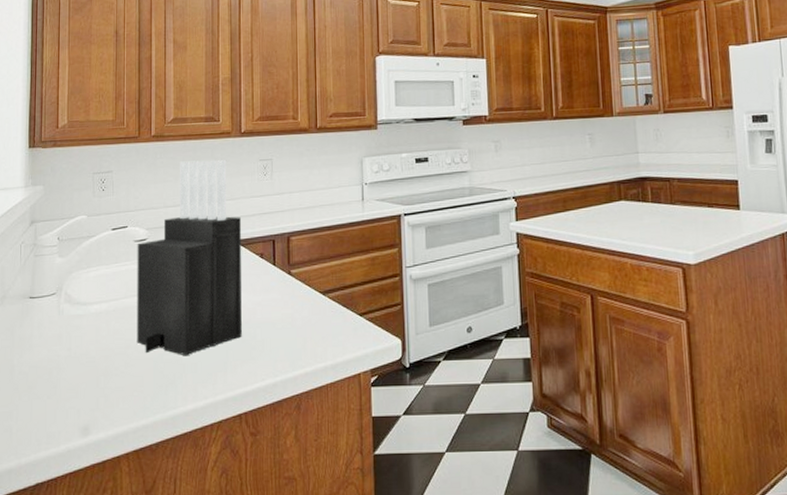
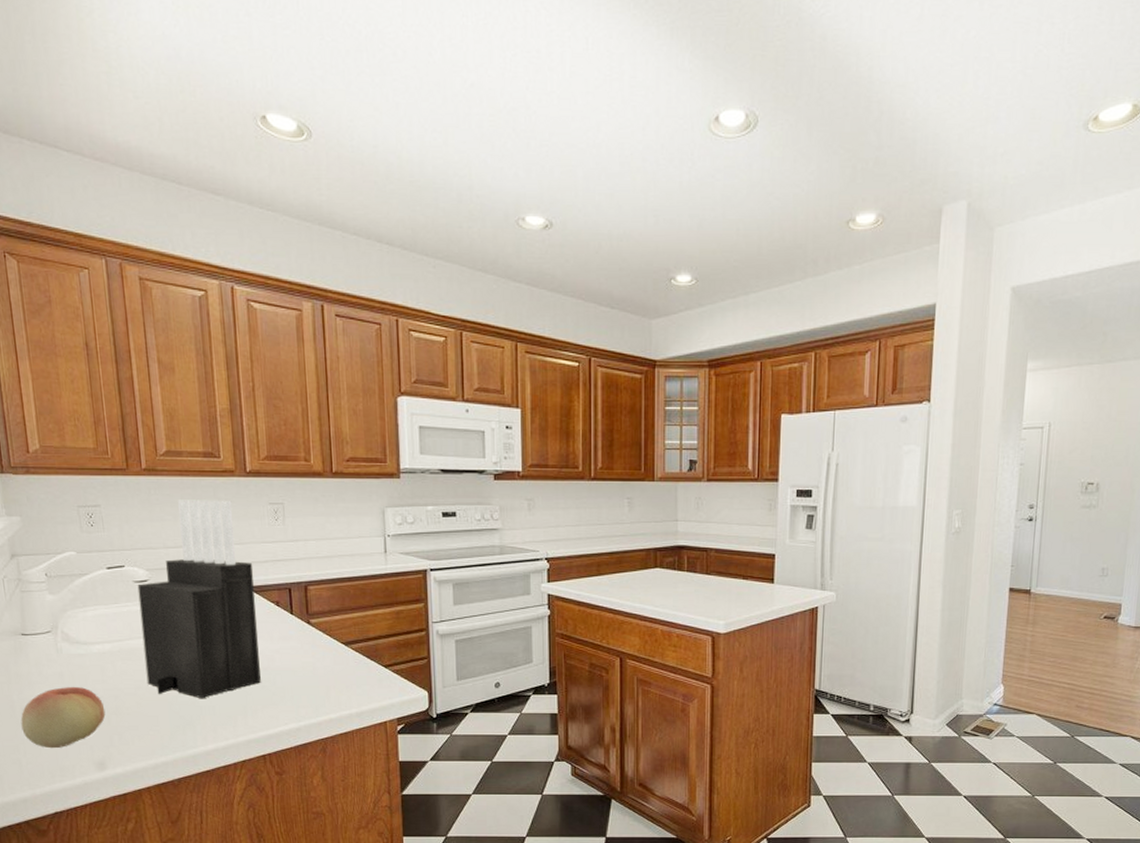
fruit: none [17,348,95,414] -> present [20,687,106,749]

